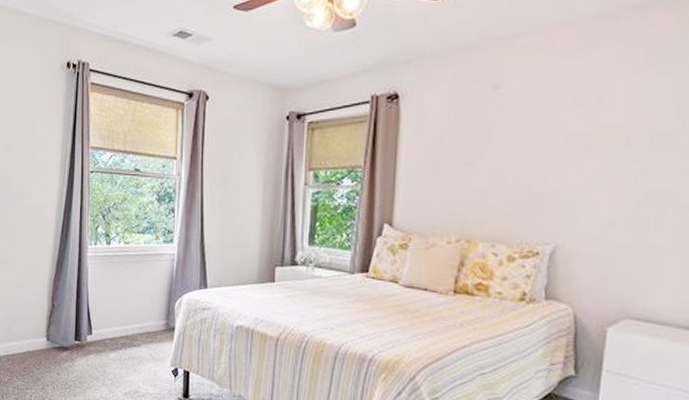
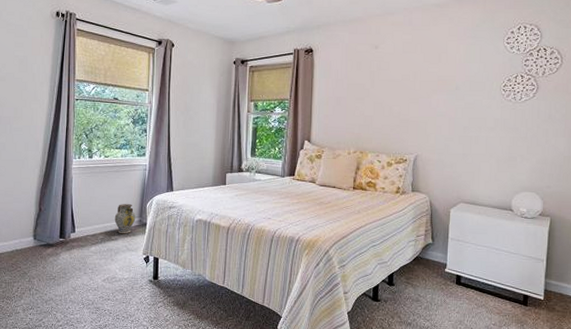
ceramic jug: none [137,302,162,340] -> present [114,204,136,234]

